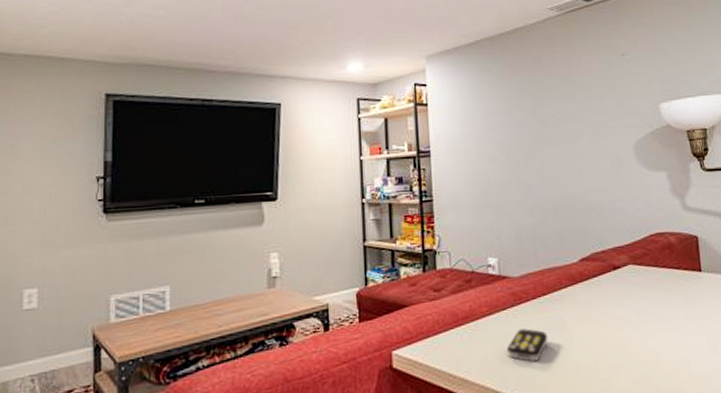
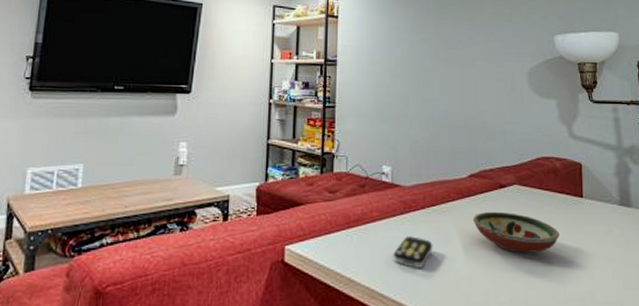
decorative bowl: none [588,294,680,336] -> present [473,211,560,254]

